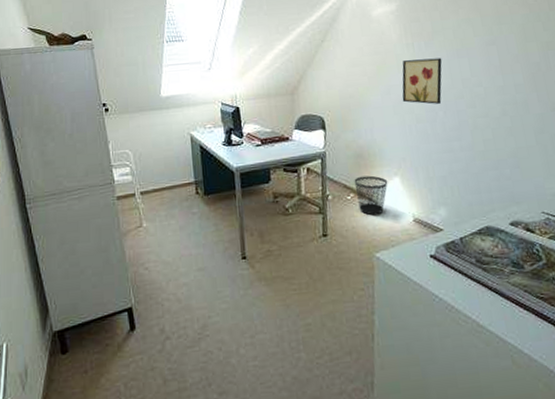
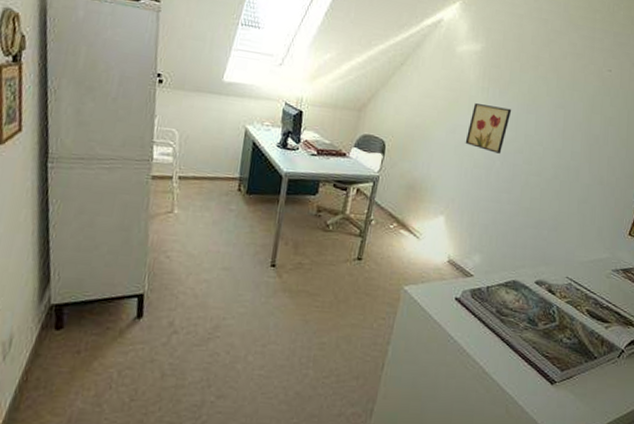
wastebasket: present [354,175,388,216] -> none [399,207,433,249]

